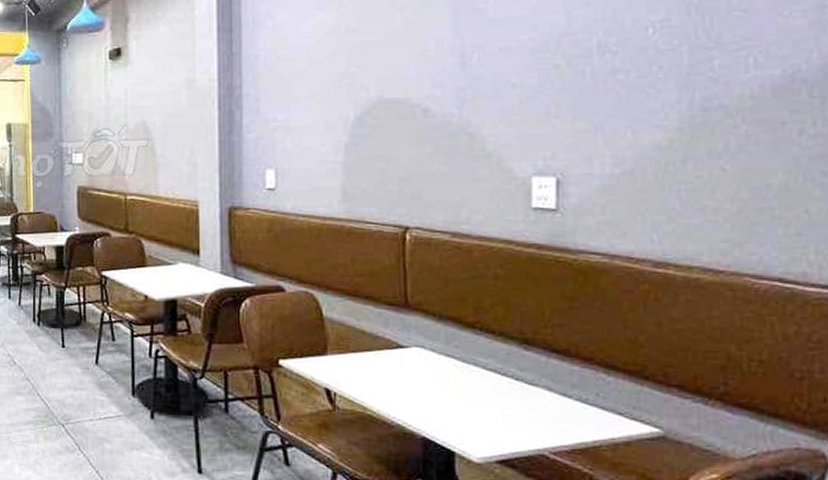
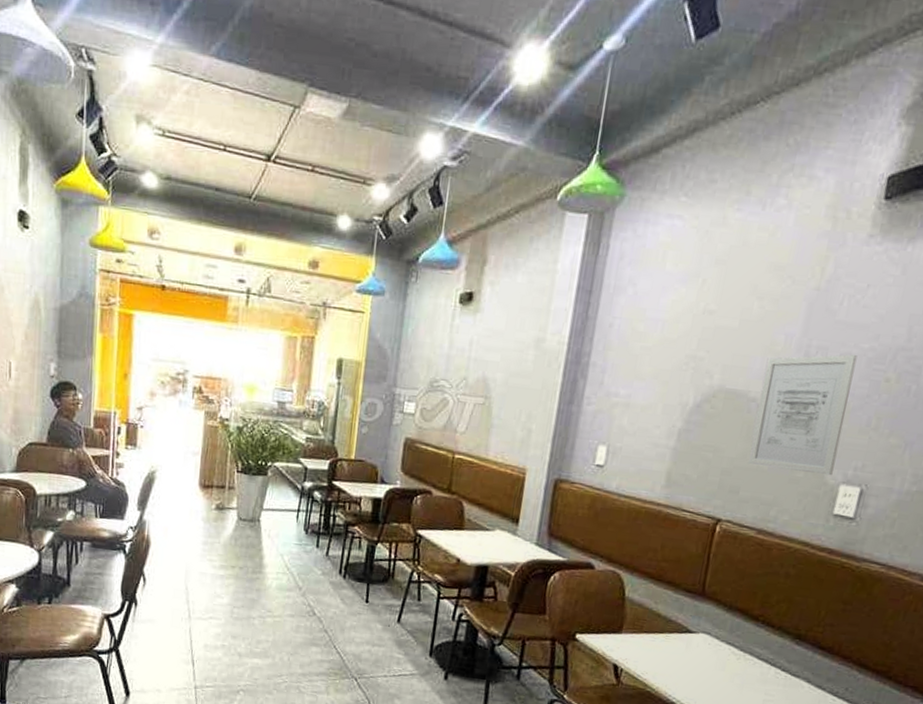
wall art: none [422,48,520,170] -> present [747,354,857,476]

